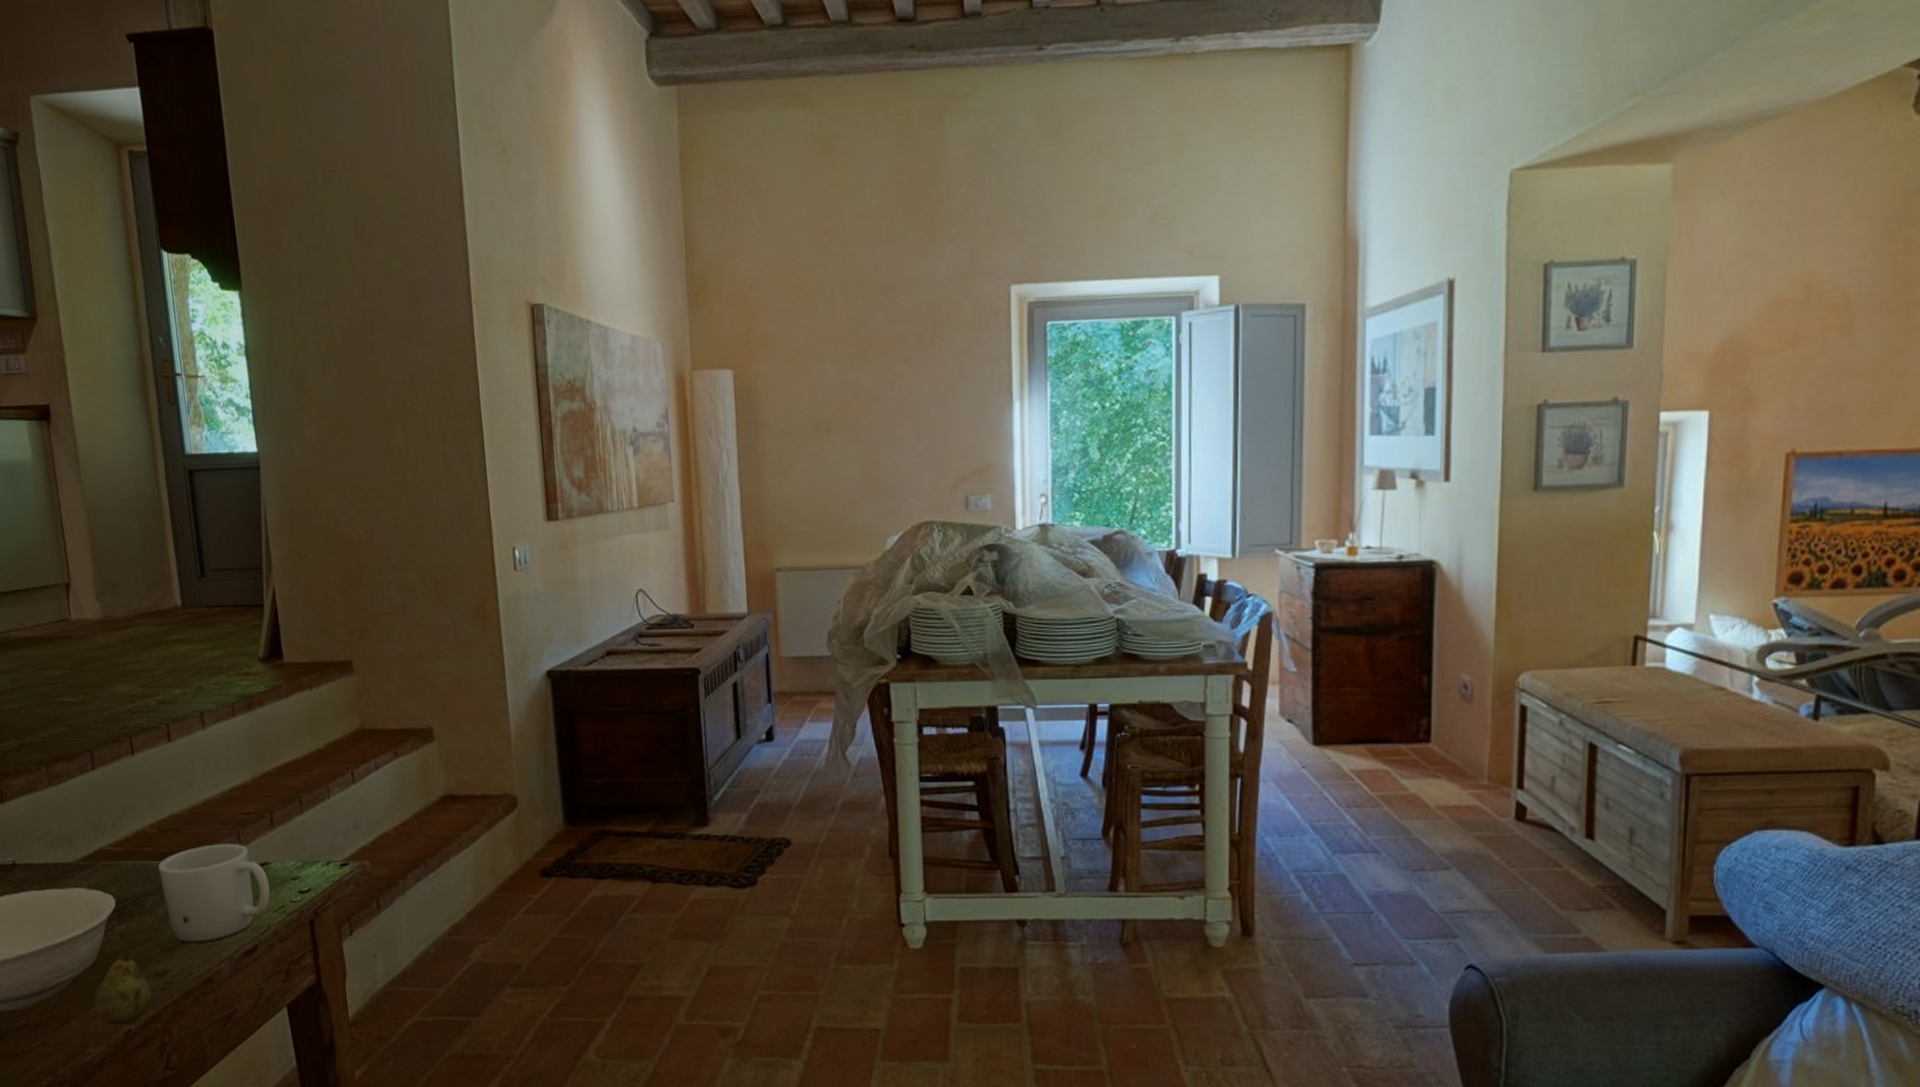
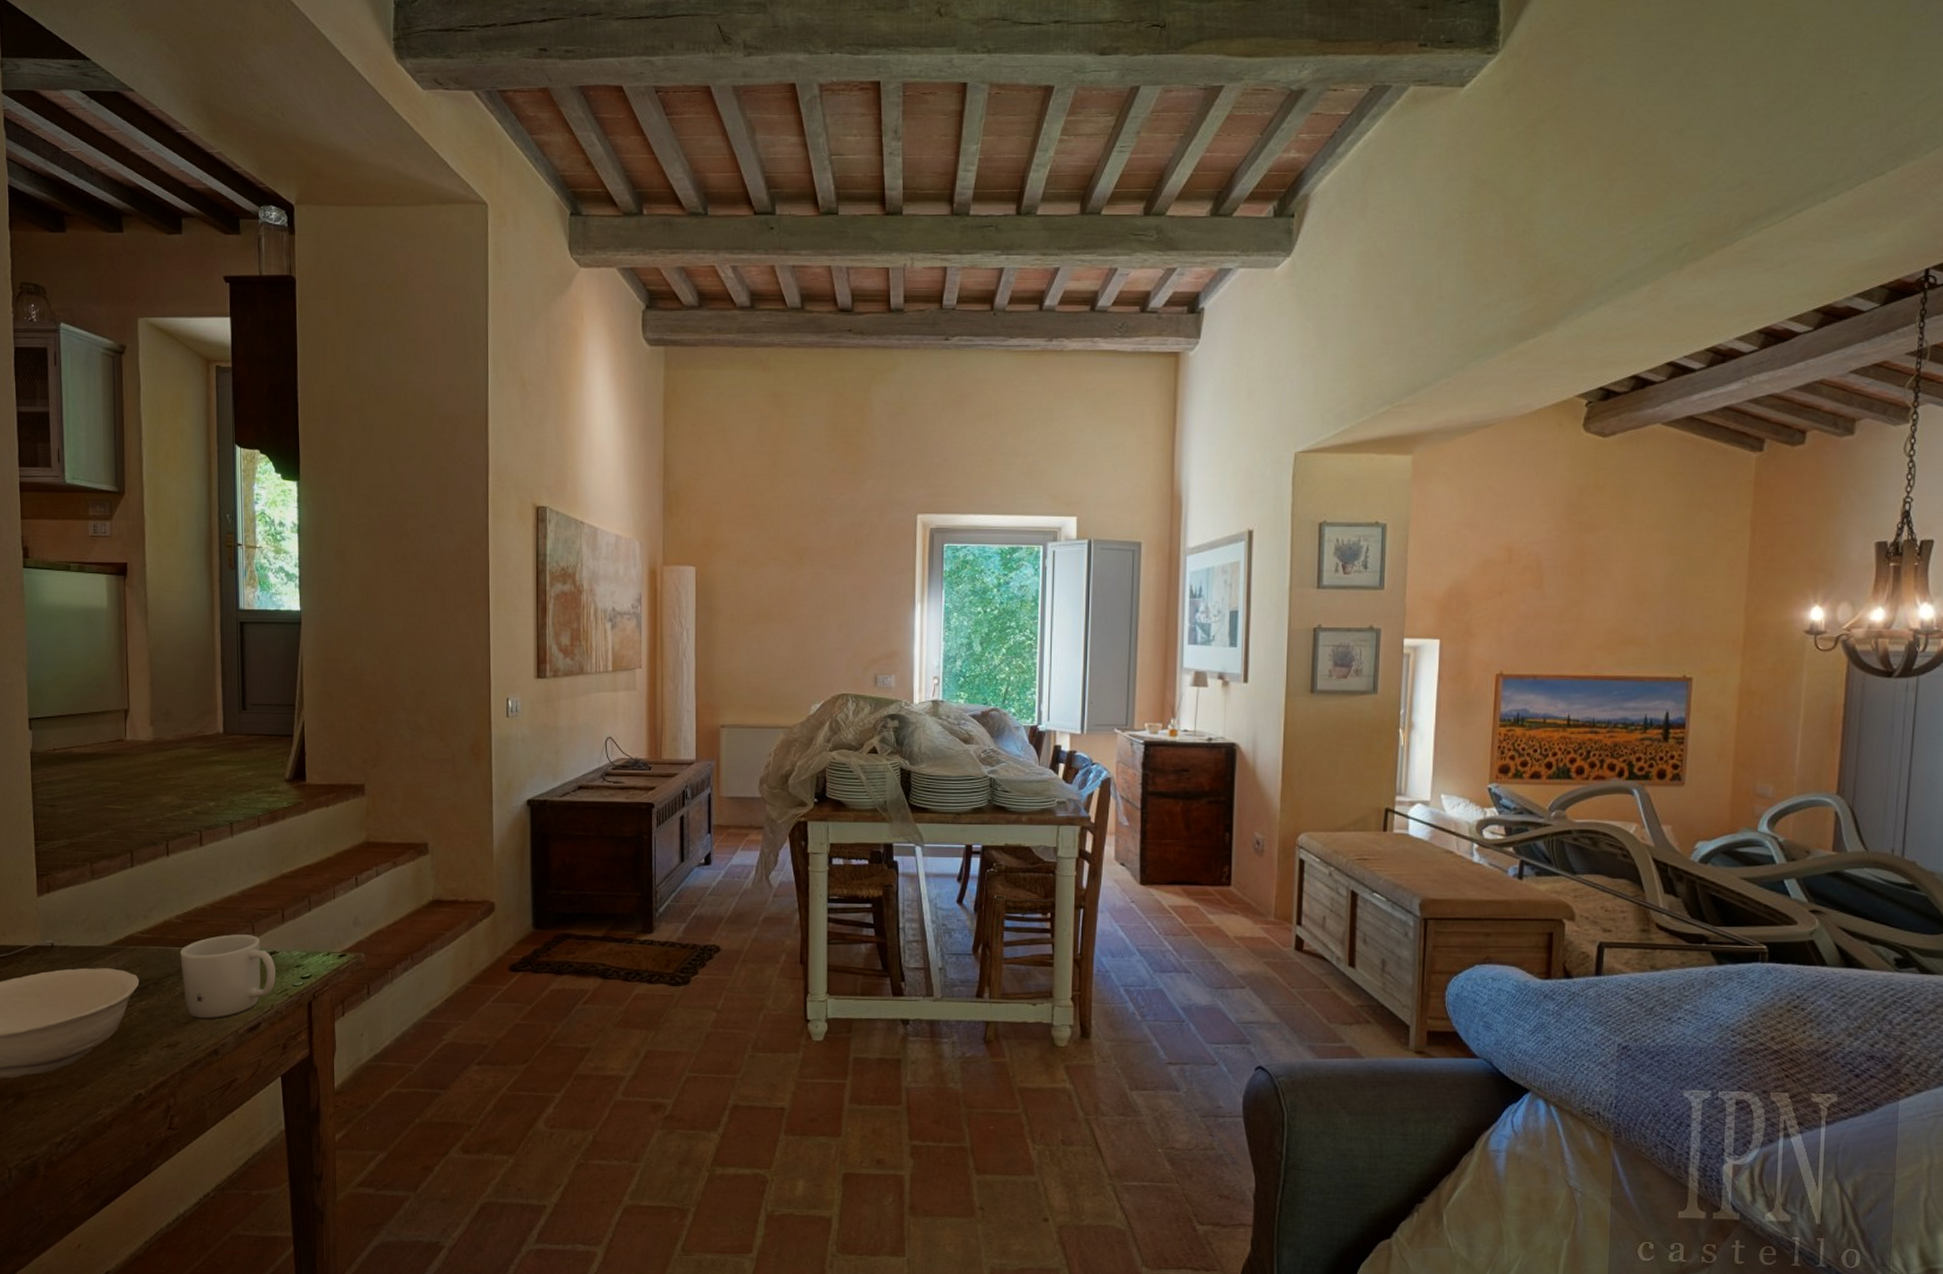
fruit: present [93,950,152,1024] -> none [110,1024,163,1089]

